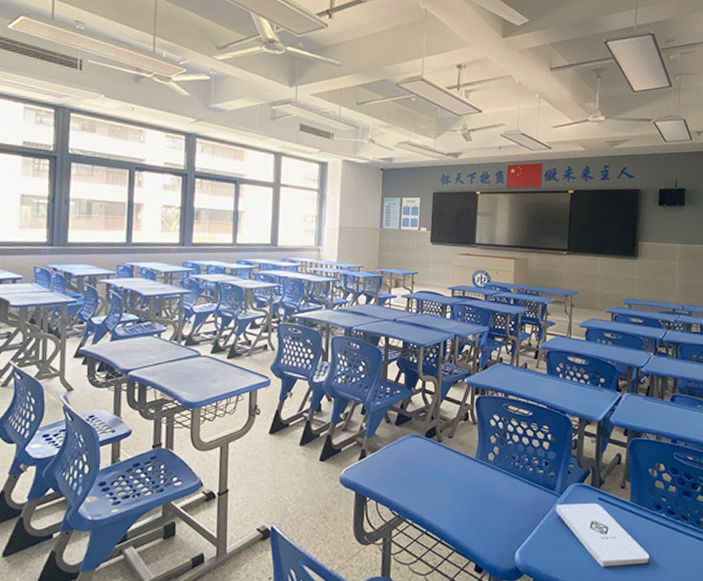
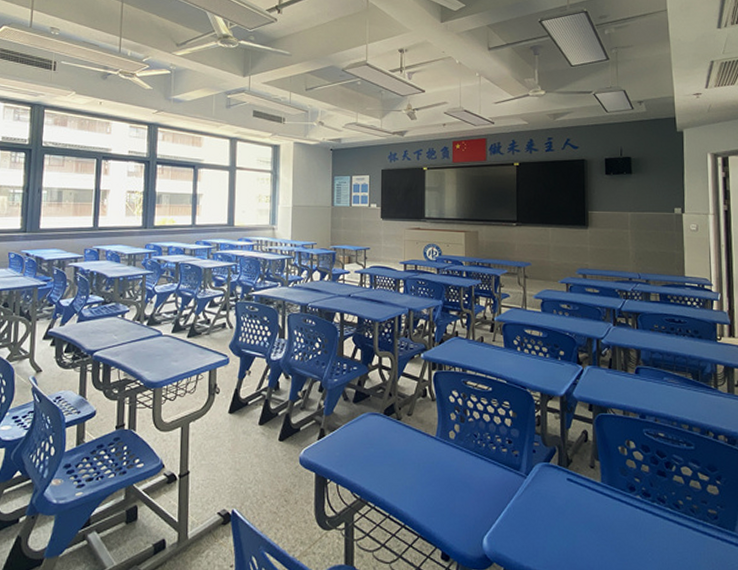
notepad: present [555,503,649,567] -> none [523,484,627,555]

